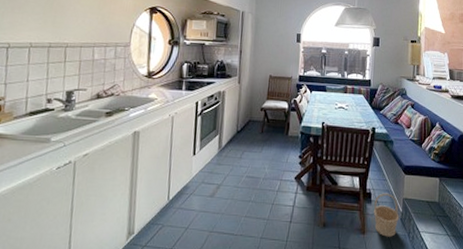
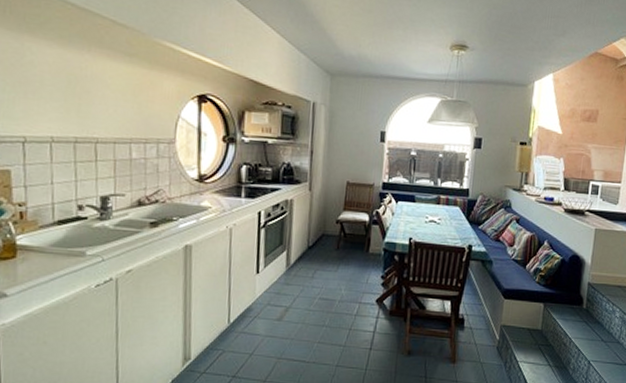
basket: present [373,193,399,237] -> none [465,319,496,367]

